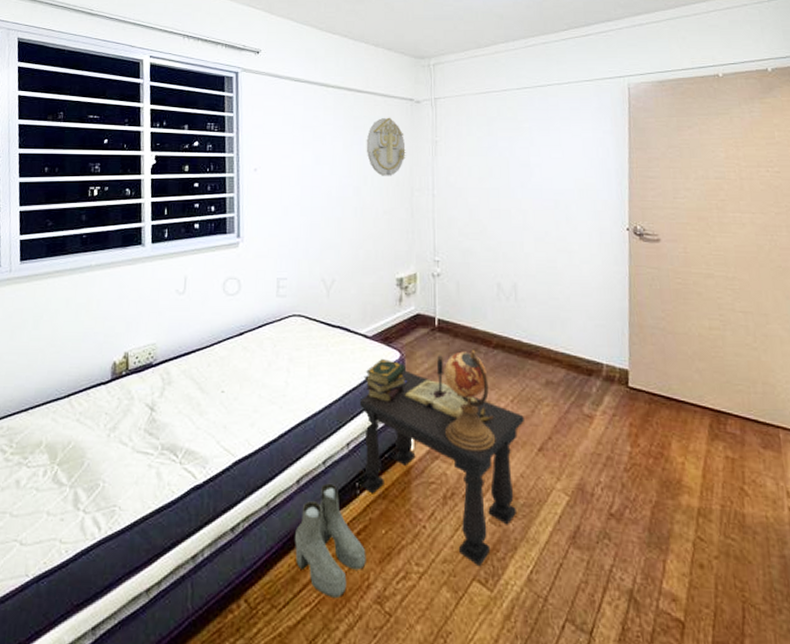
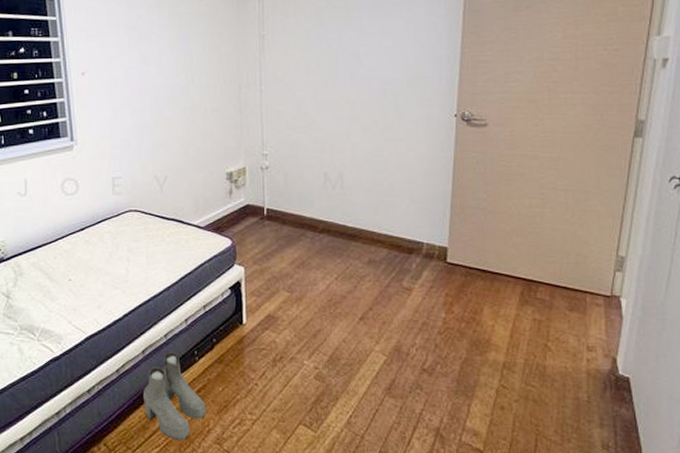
side table: present [358,350,524,565] -> none [195,235,347,413]
wall decoration: present [366,117,406,176] -> none [192,12,233,74]

